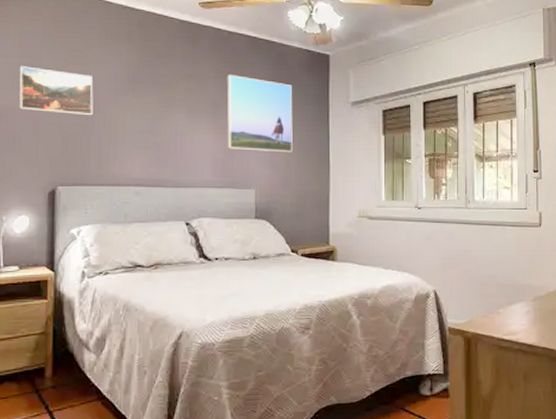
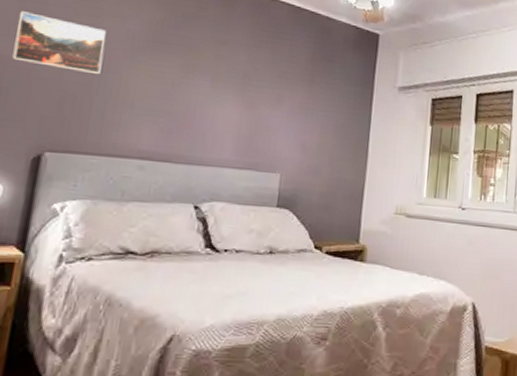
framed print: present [227,75,293,153] -> none [253,45,335,136]

